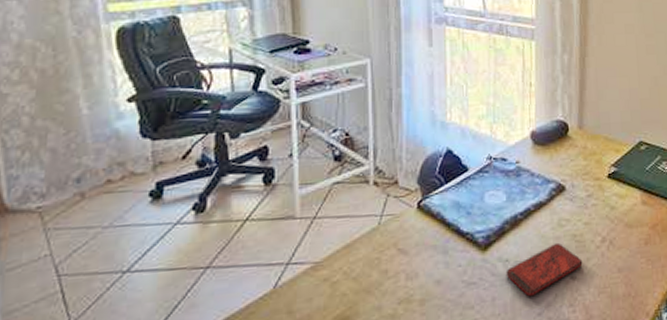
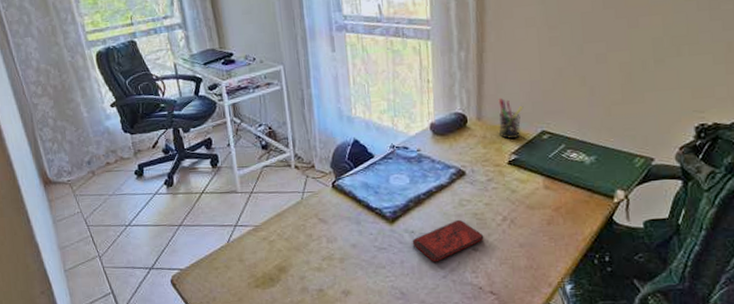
pen holder: none [599,105,623,150] -> present [498,97,524,139]

